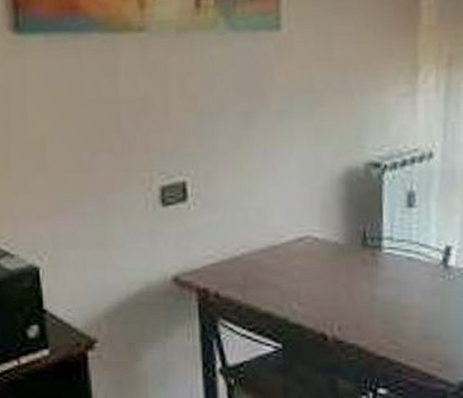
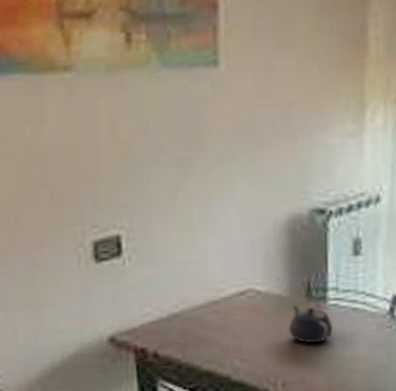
teapot: none [344,251,387,290] -> present [288,303,333,344]

